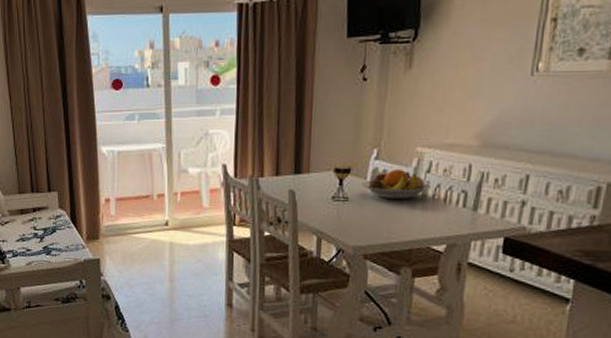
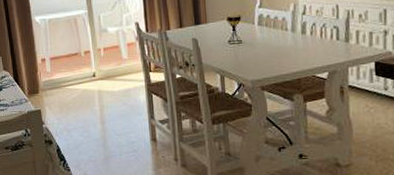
fruit bowl: present [362,168,432,200] -> none [251,13,309,39]

